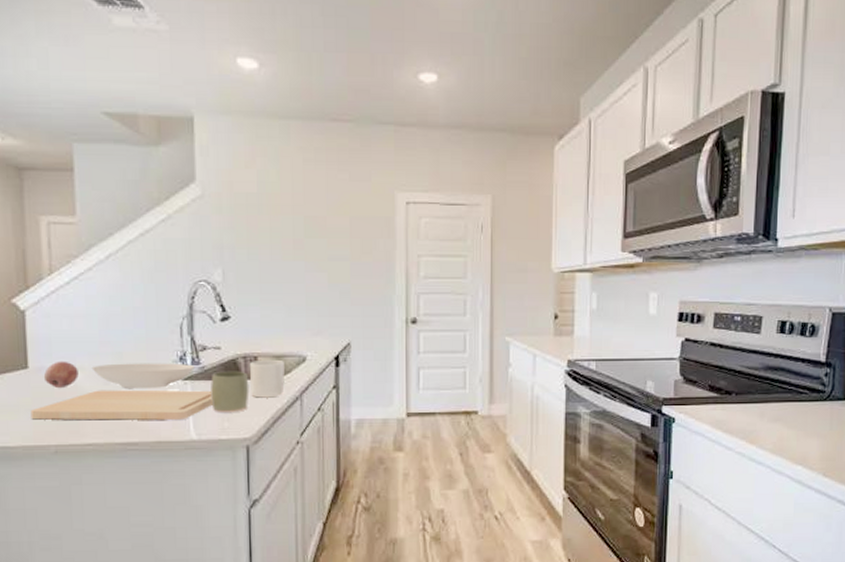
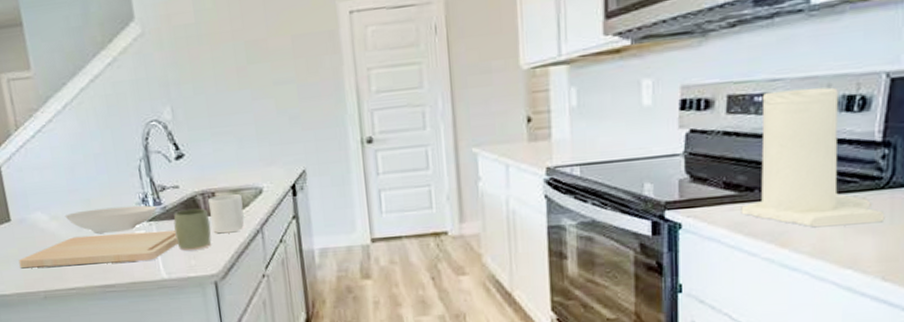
fruit: present [43,361,79,389] -> none [24,211,55,238]
paper towel: none [721,313,826,429] -> present [741,87,885,228]

